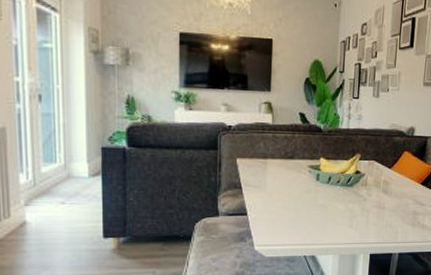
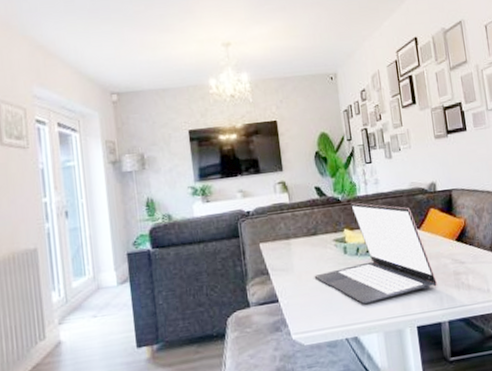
laptop: none [284,134,397,229] -> present [314,202,438,305]

